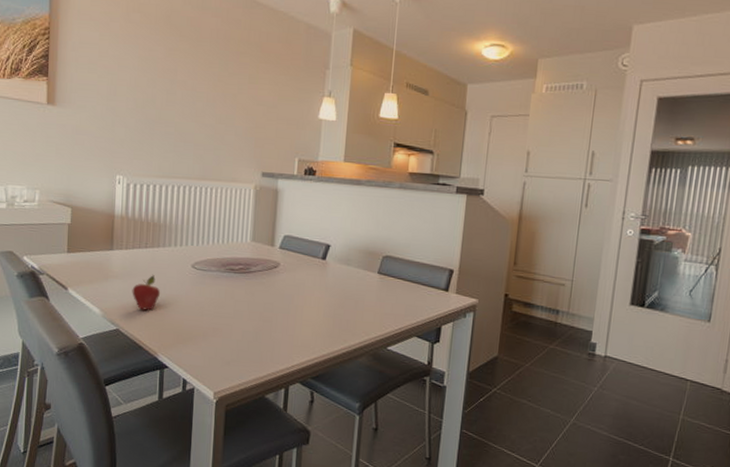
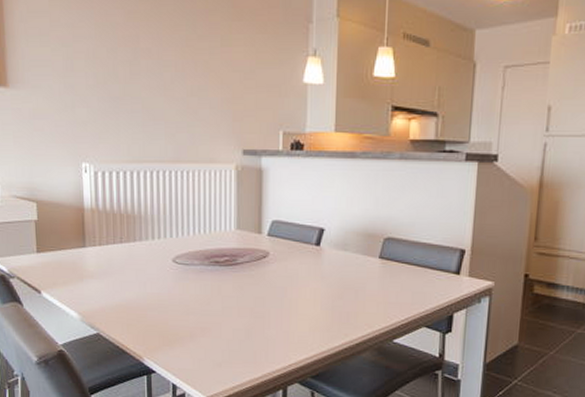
fruit: present [132,274,161,311] -> none [110,271,141,312]

